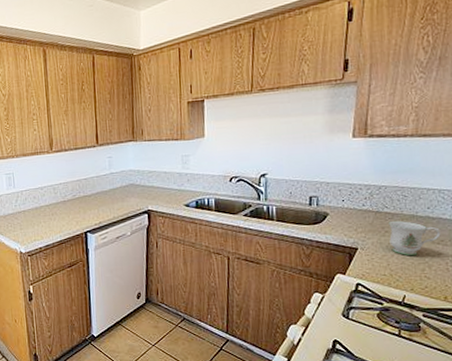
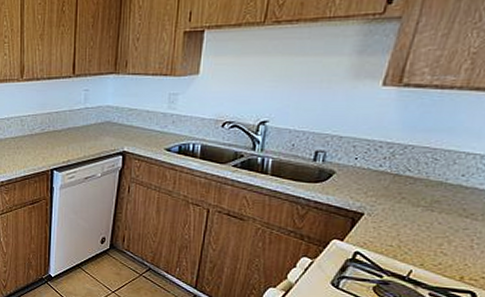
mug: present [388,220,441,256] -> none [405,186,473,229]

